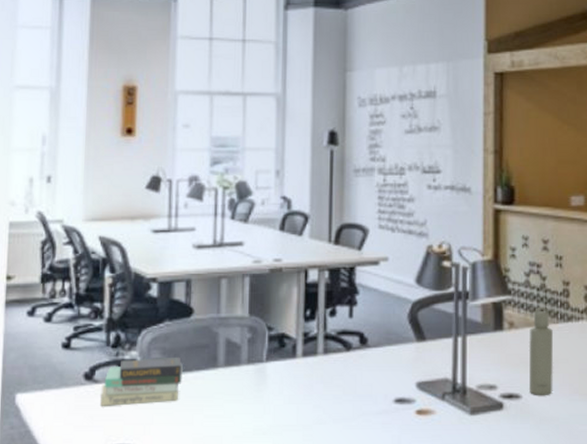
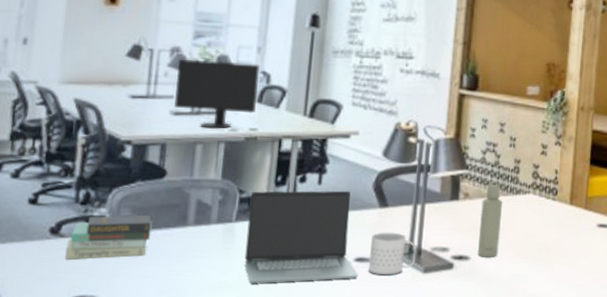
computer monitor: none [196,188,280,261] -> present [174,59,261,129]
laptop: none [278,324,399,430] -> present [244,190,358,284]
mug: none [410,369,461,418] -> present [369,232,417,276]

